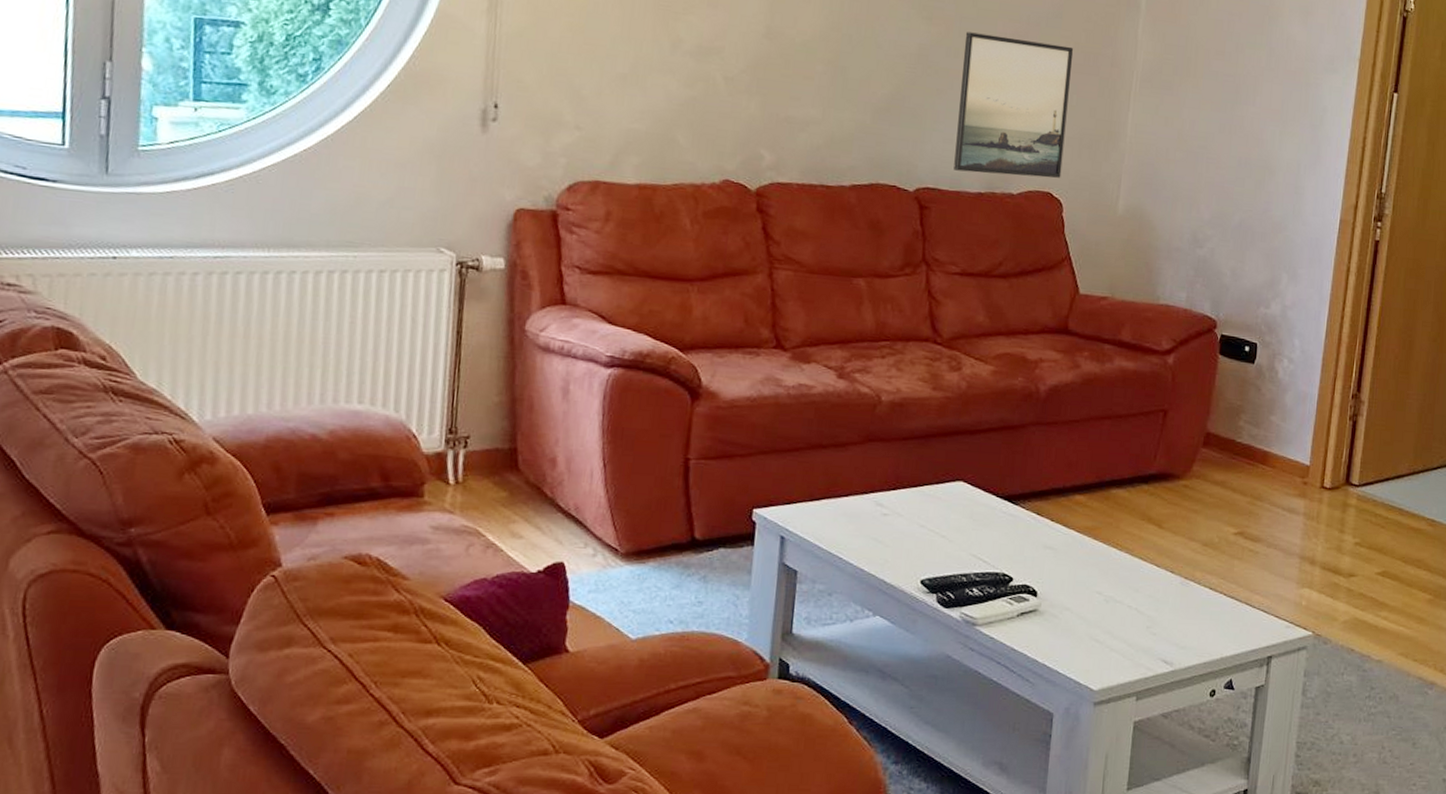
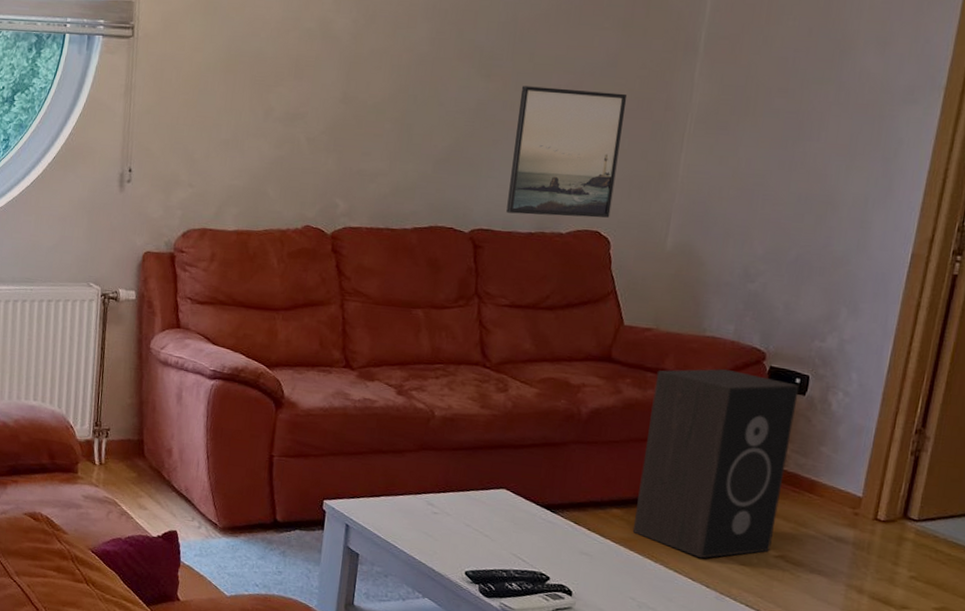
speaker: none [1096,338,1249,542] -> present [632,369,800,559]

